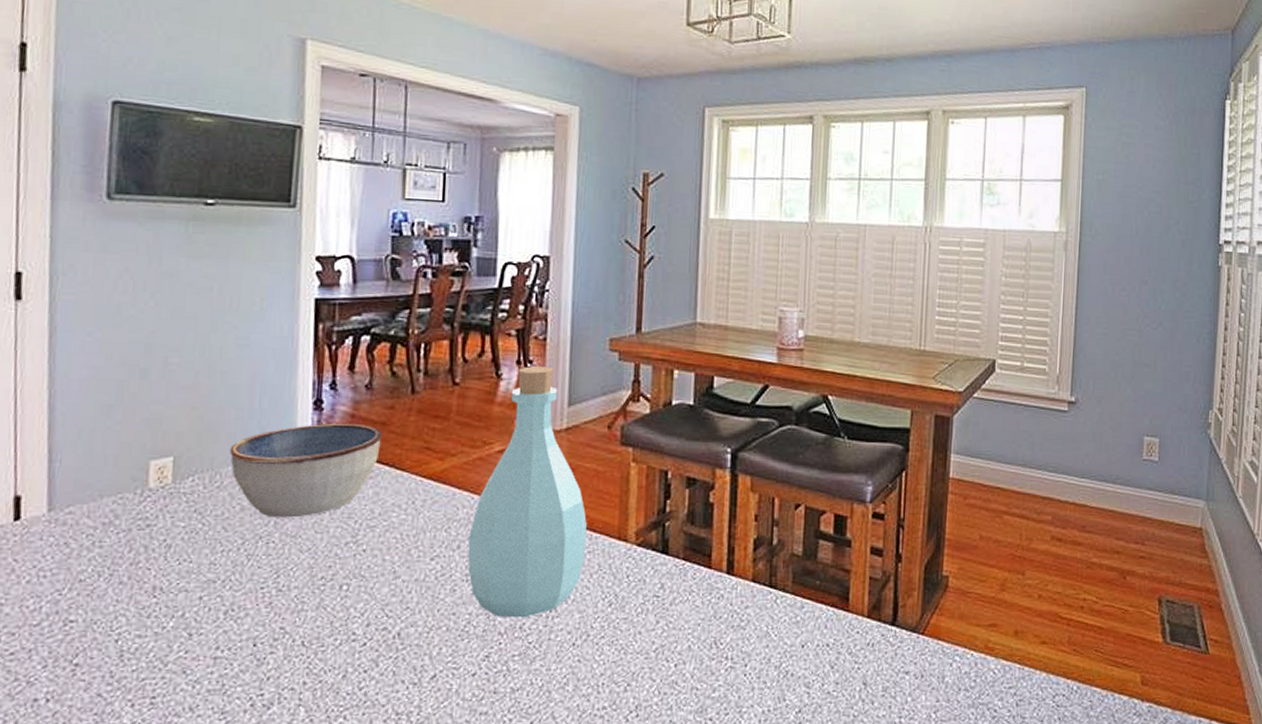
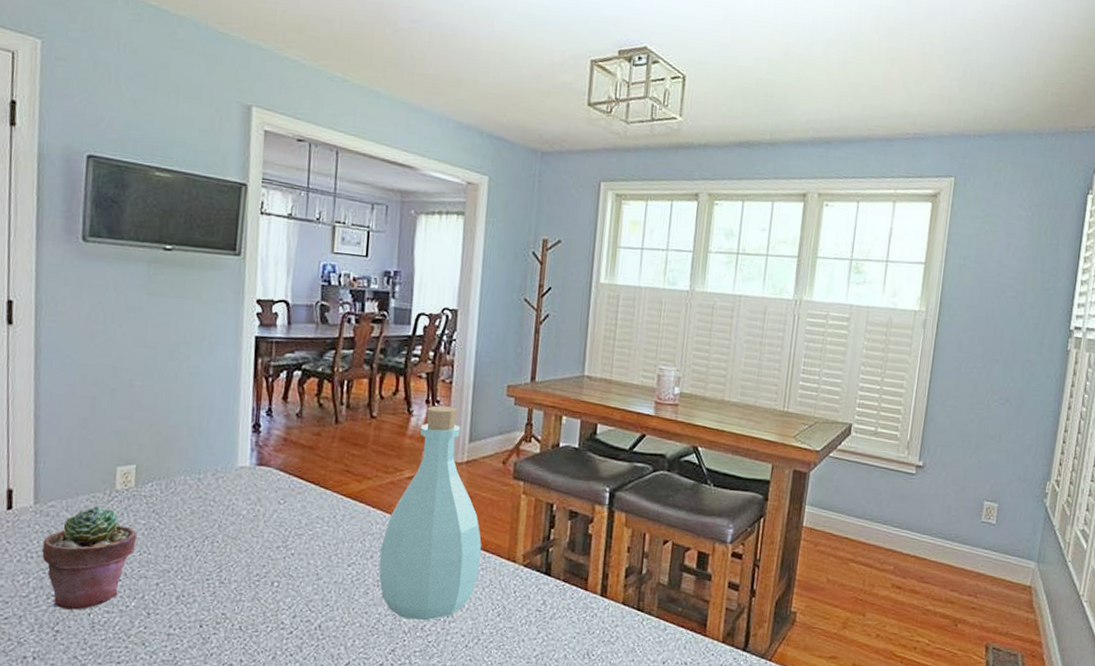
potted succulent: none [57,510,175,637] -> present [42,506,137,610]
bowl: present [230,423,382,518] -> none [182,444,309,523]

